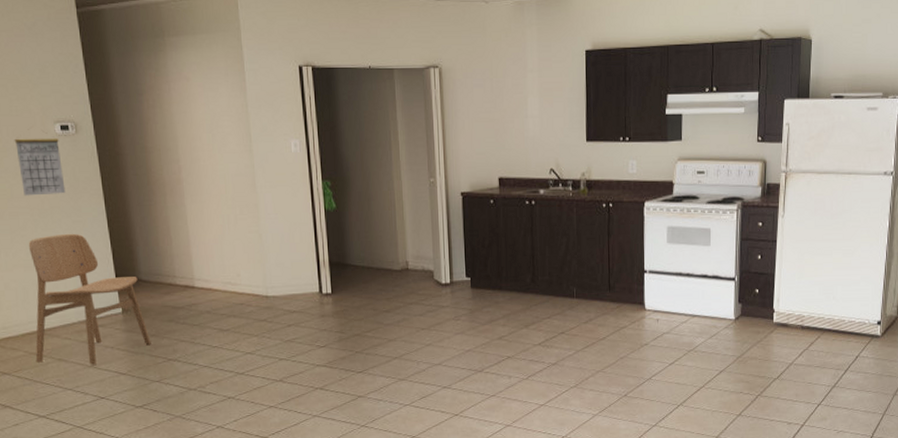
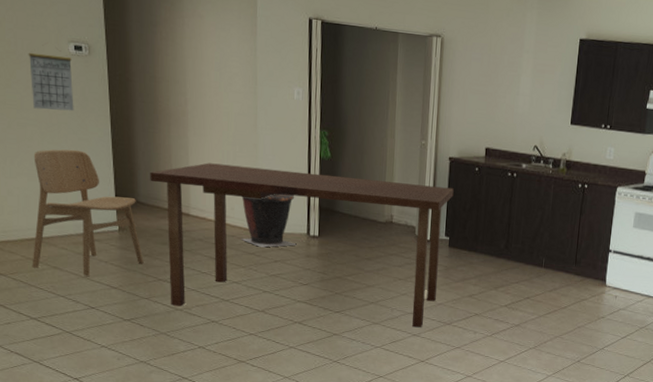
dining table: none [149,225,470,386] -> present [150,163,454,327]
trash can: none [246,252,310,312] -> present [241,193,297,247]

